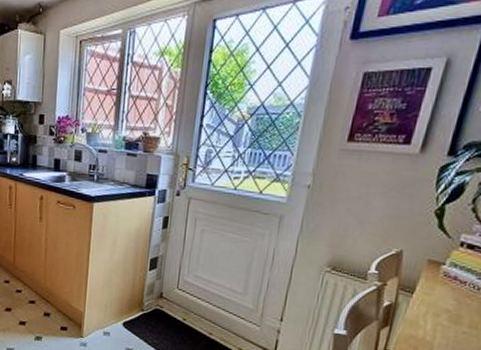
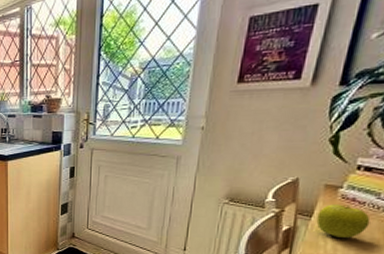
fruit: none [417,281,471,319] -> present [316,204,371,238]

